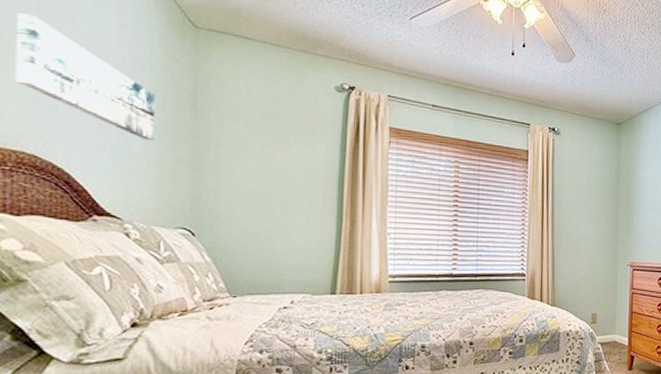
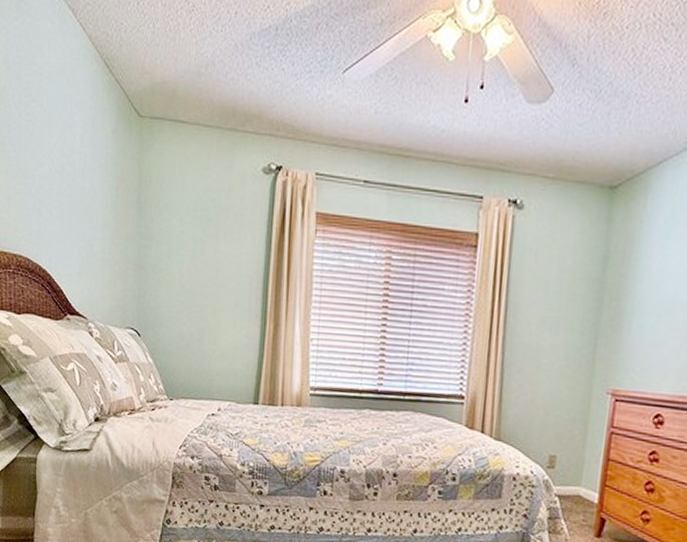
wall art: present [14,13,156,141] -> none [13,123,110,241]

